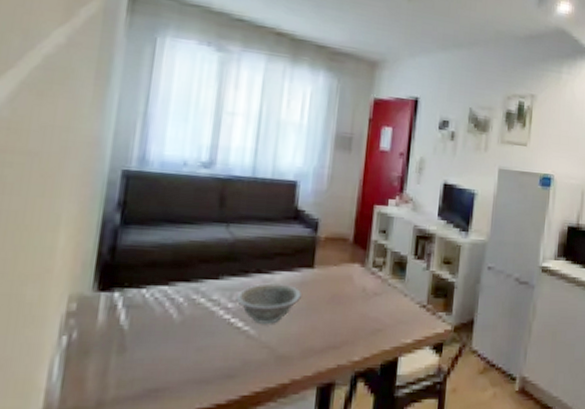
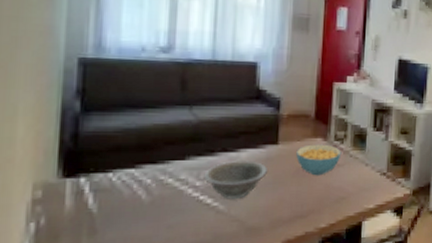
cereal bowl: none [332,270,380,304] -> present [296,144,342,176]

